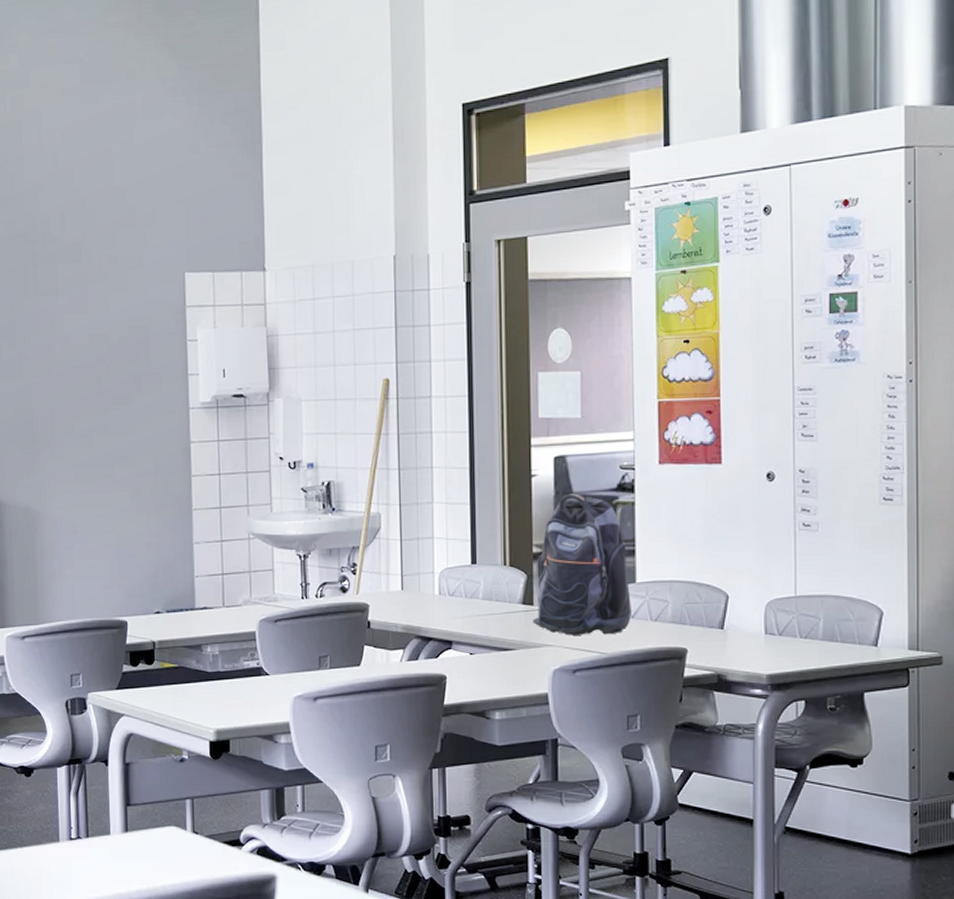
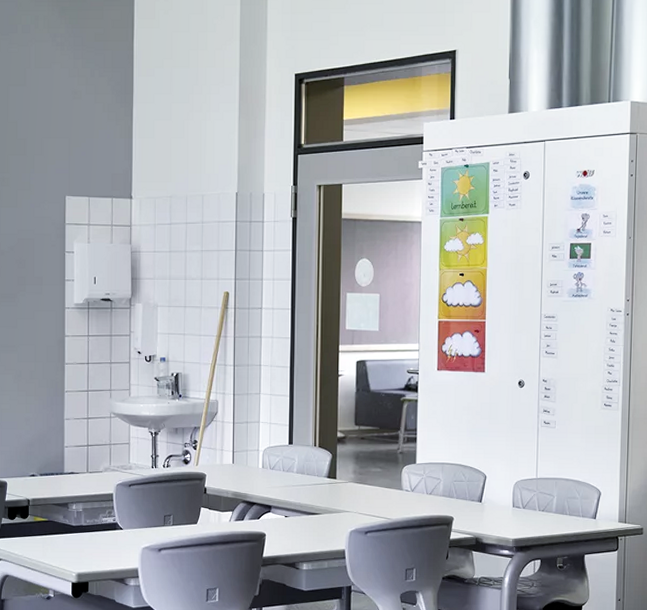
backpack: present [532,492,631,635] -> none [335,390,412,504]

